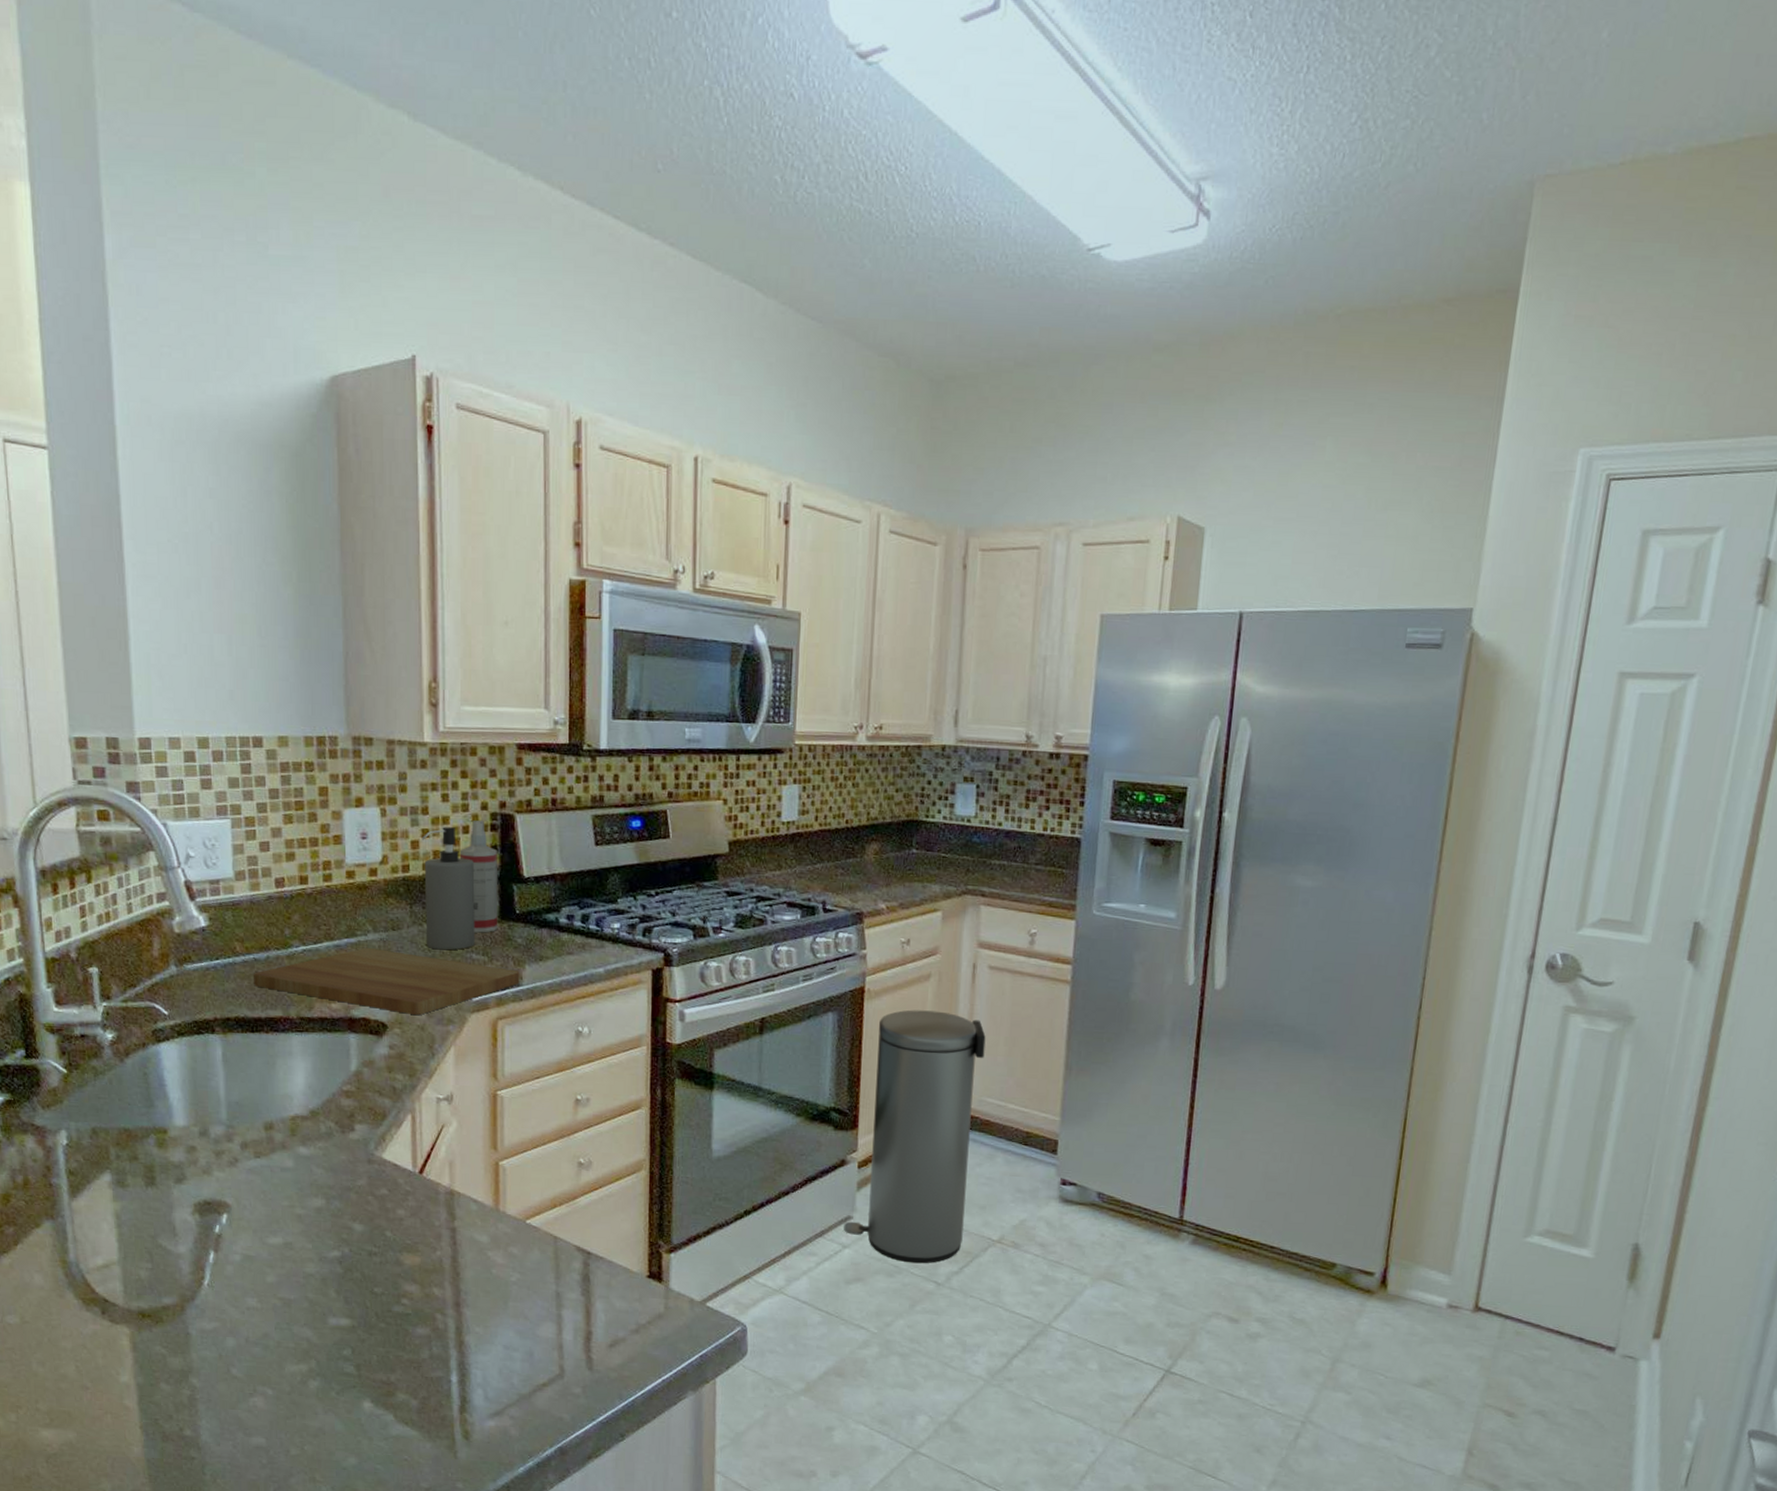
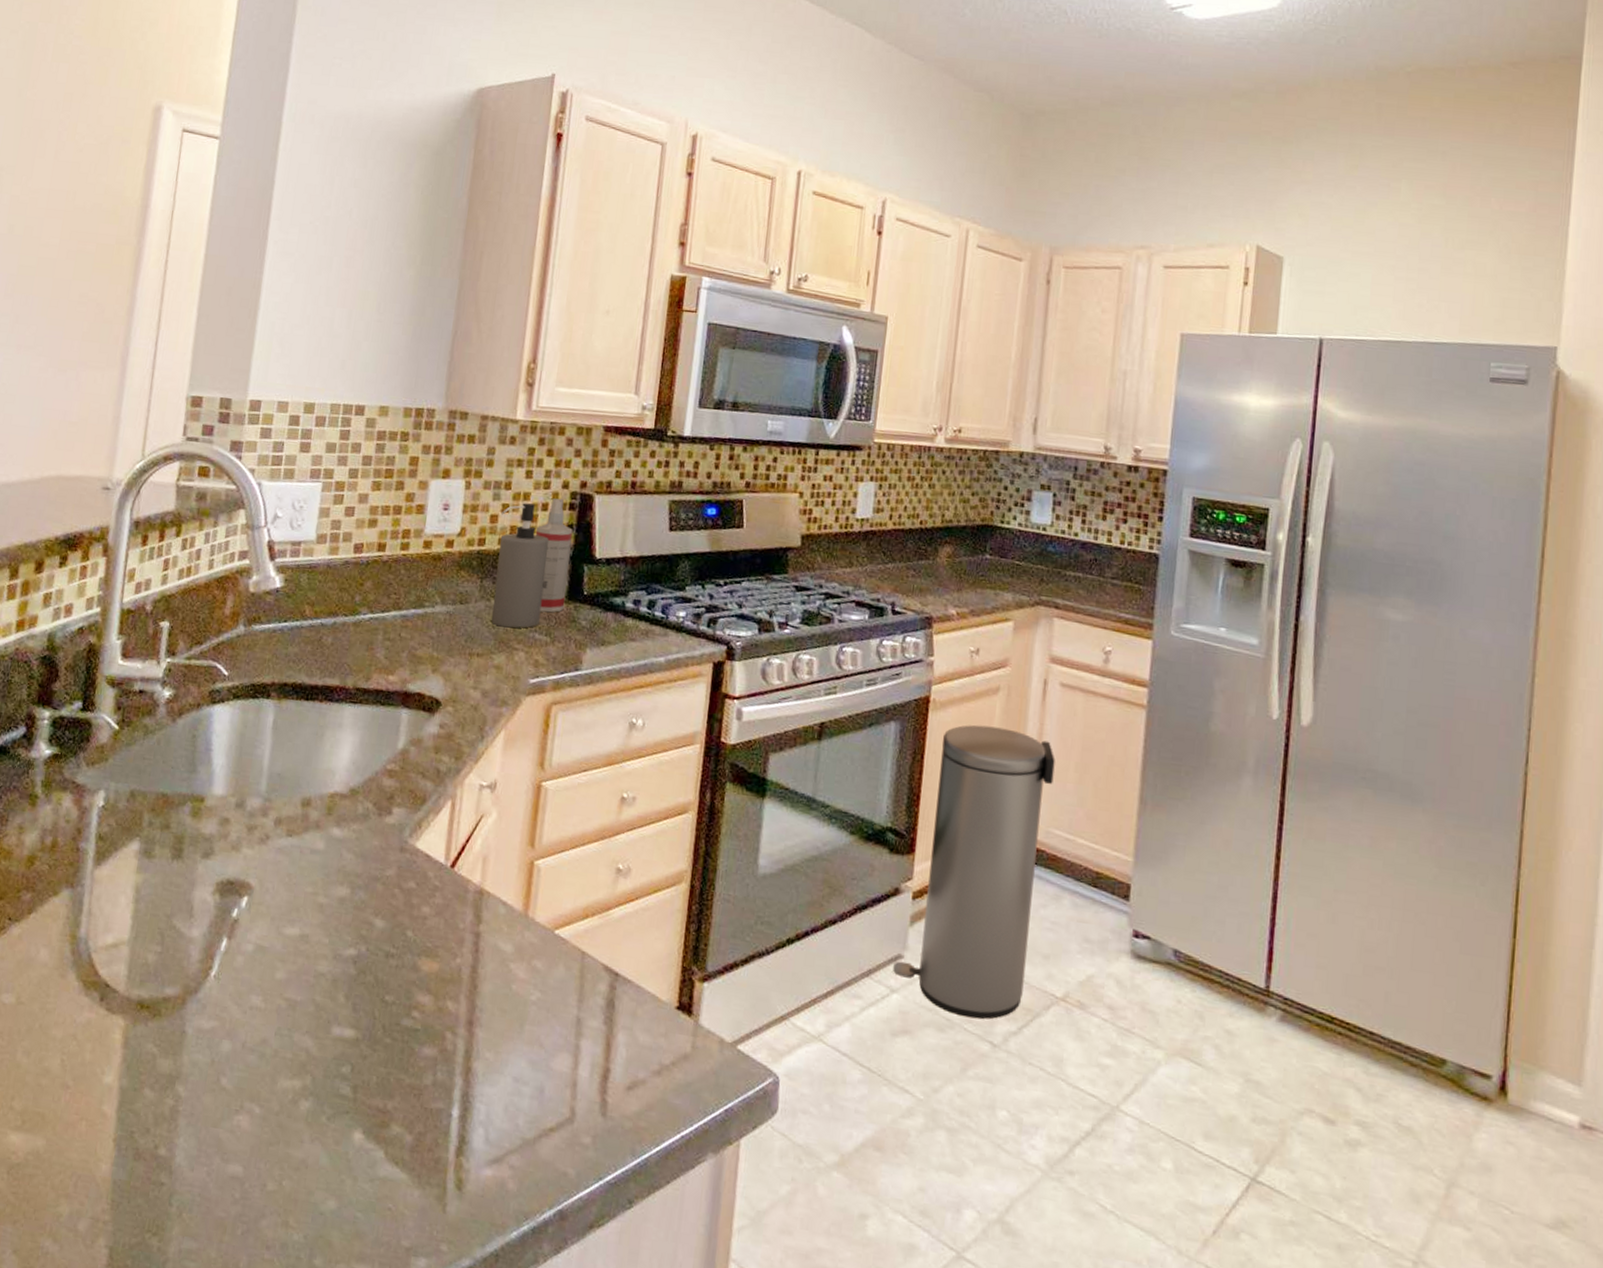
cutting board: present [254,947,520,1015] -> none [316,619,580,694]

